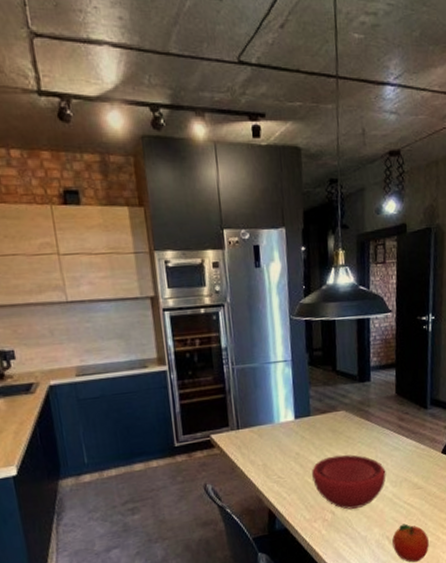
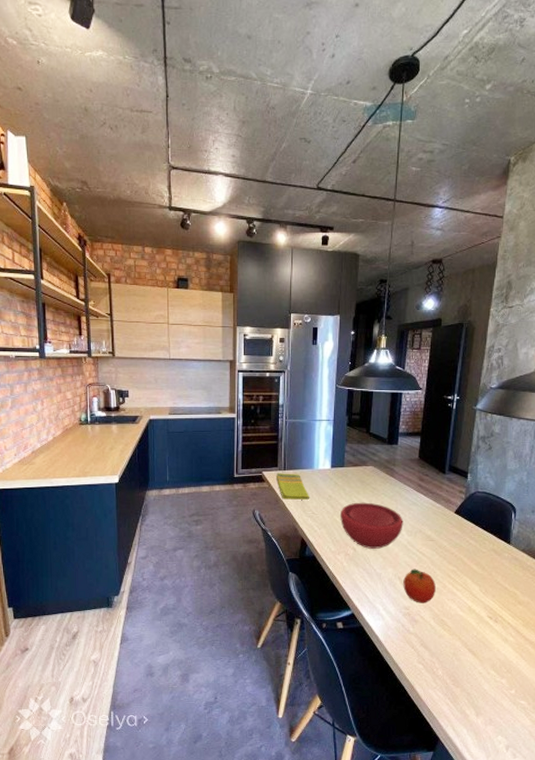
dish towel: none [228,432,274,466] -> present [276,473,310,500]

